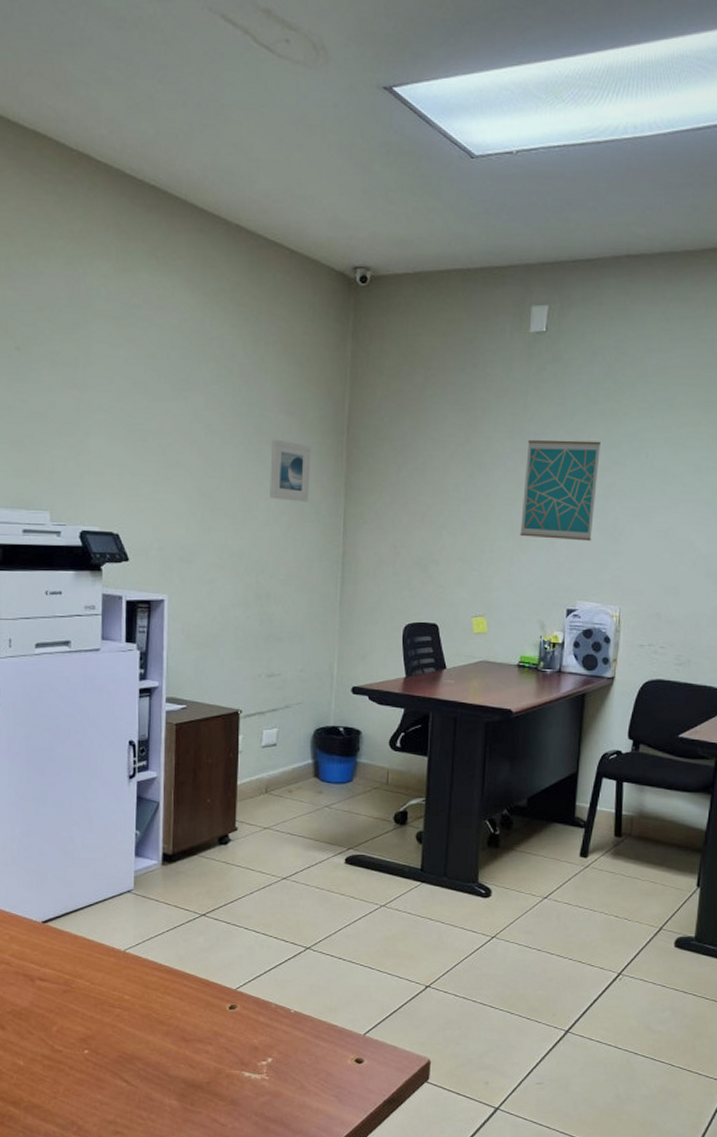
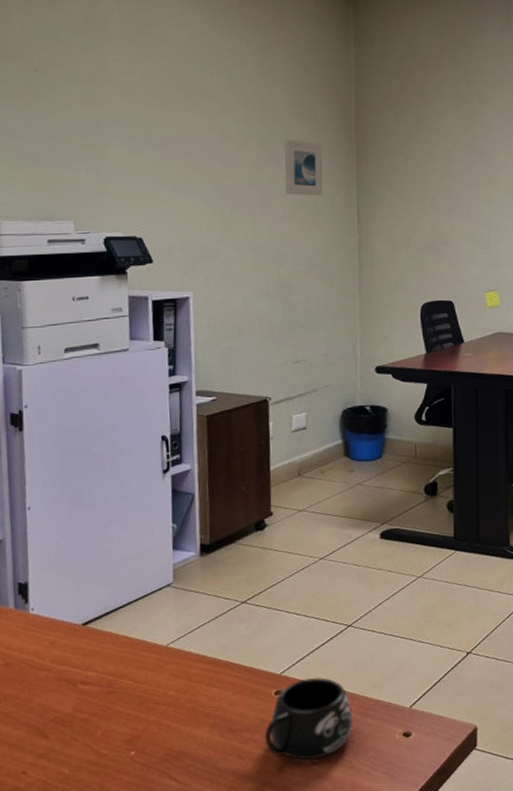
mug: none [216,996,306,1076] -> present [264,677,353,760]

